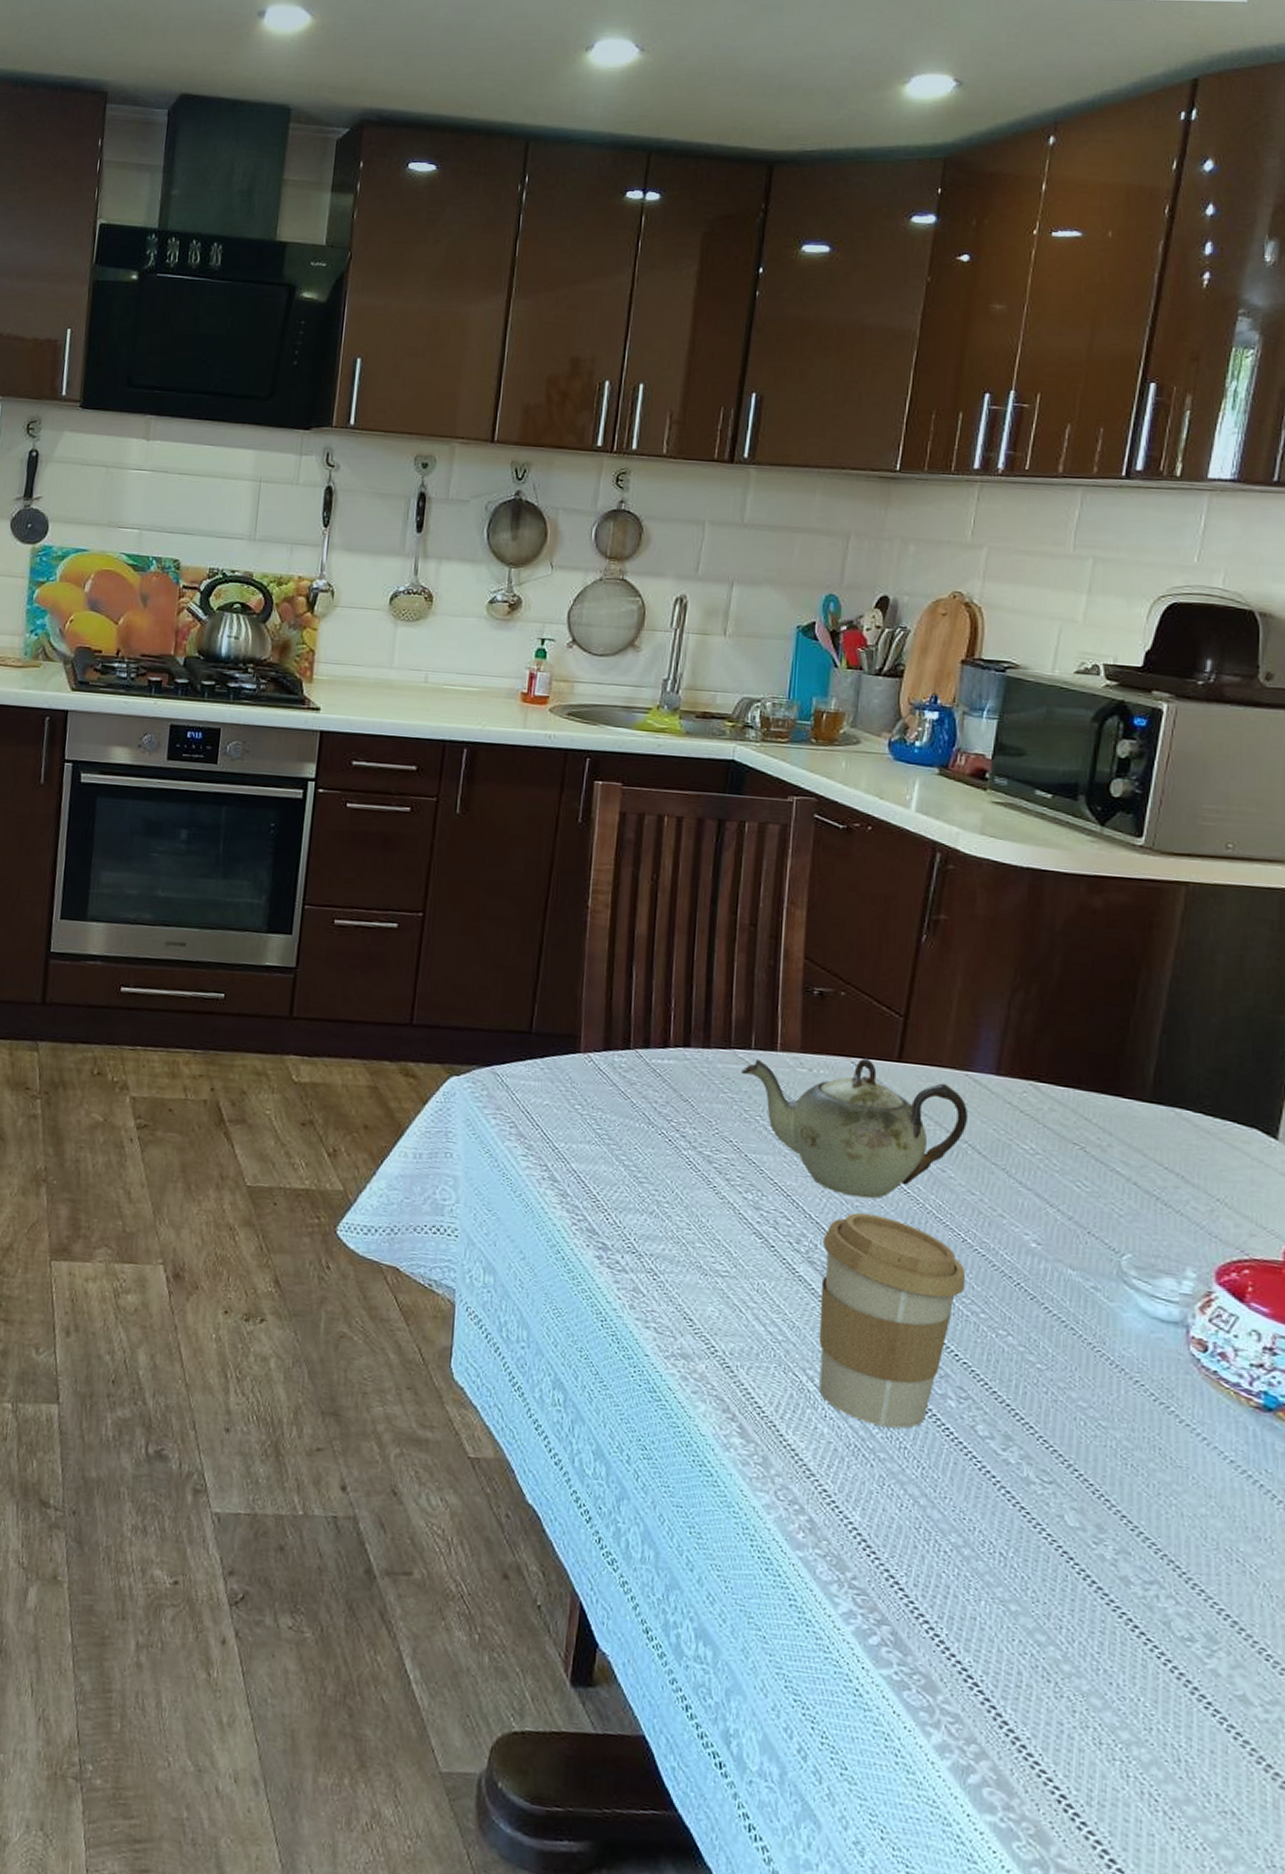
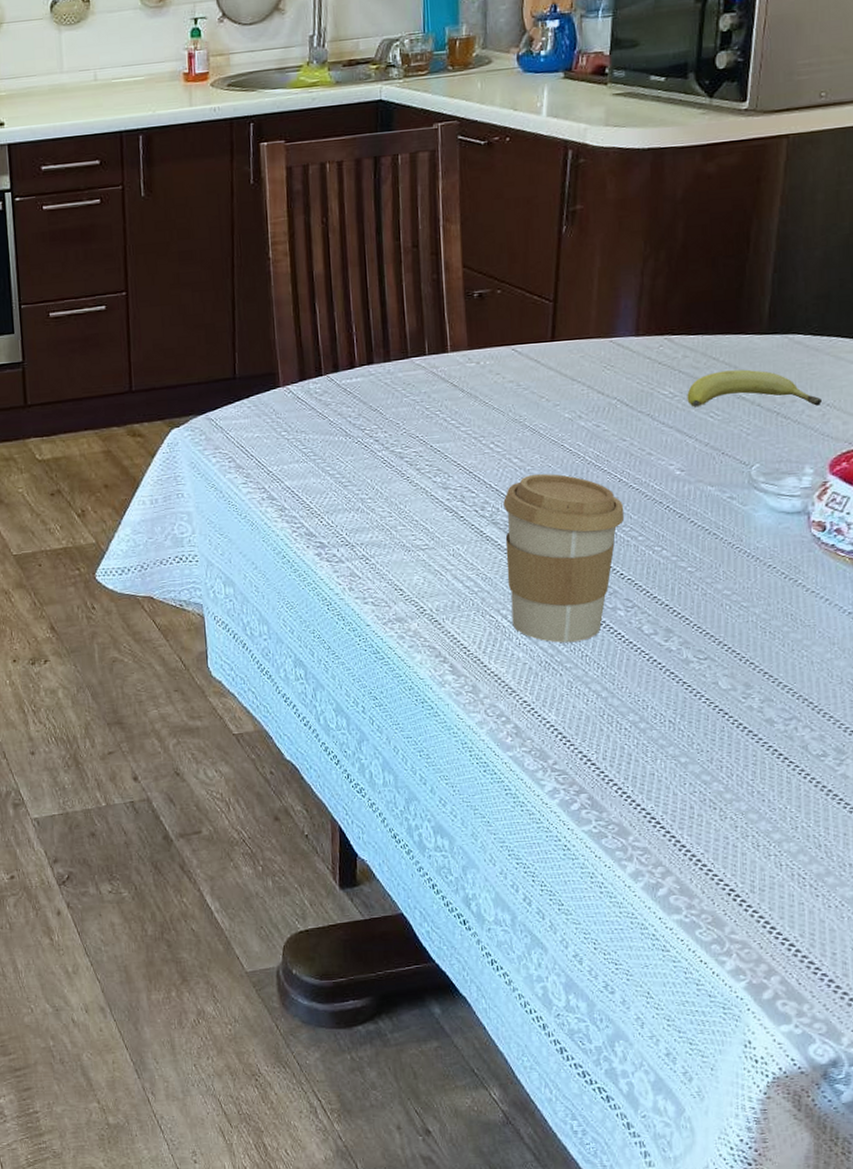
teapot: present [741,1057,969,1199] -> none [419,343,616,463]
fruit: none [1051,1134,1210,1199] -> present [687,369,822,408]

